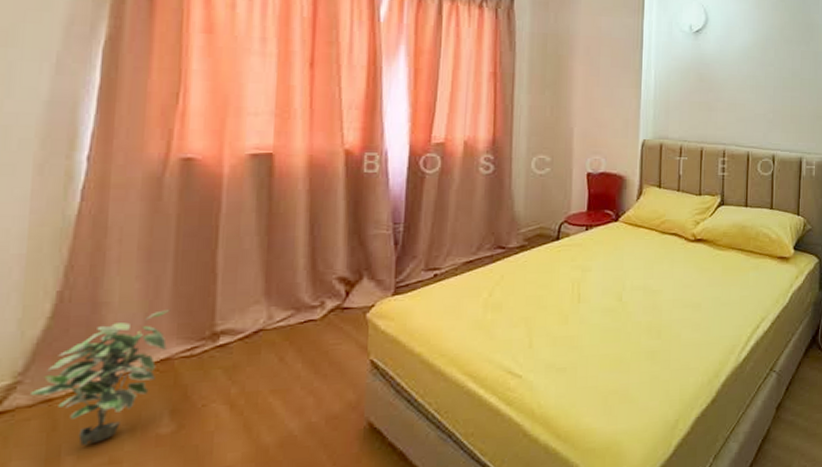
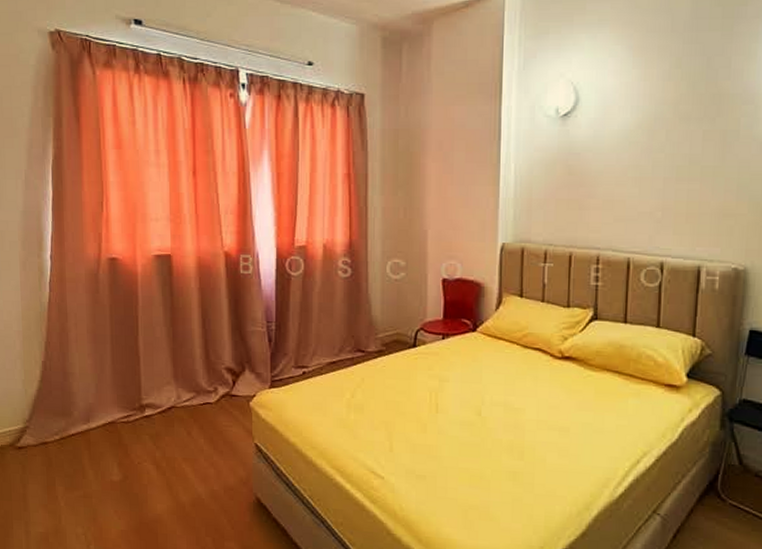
potted plant: present [31,310,171,446] -> none [35,383,112,481]

